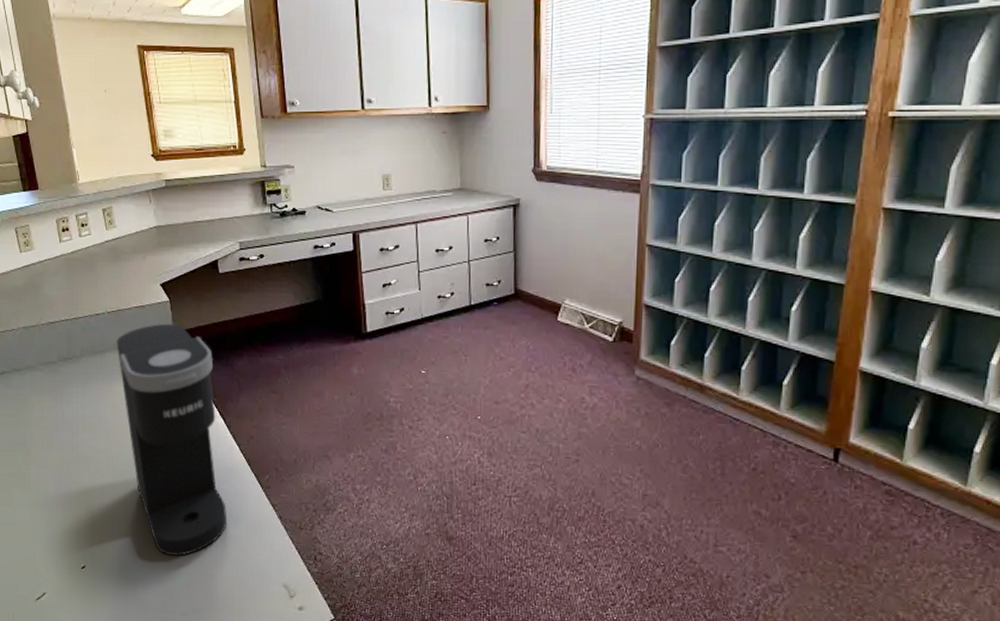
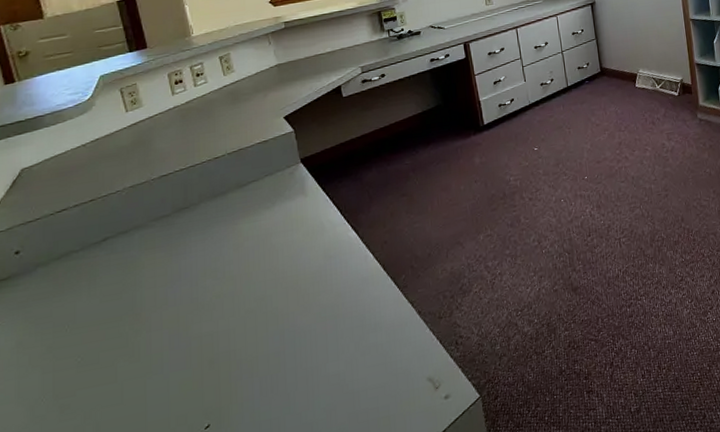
coffee maker: present [116,323,228,556] -> none [238,151,367,385]

